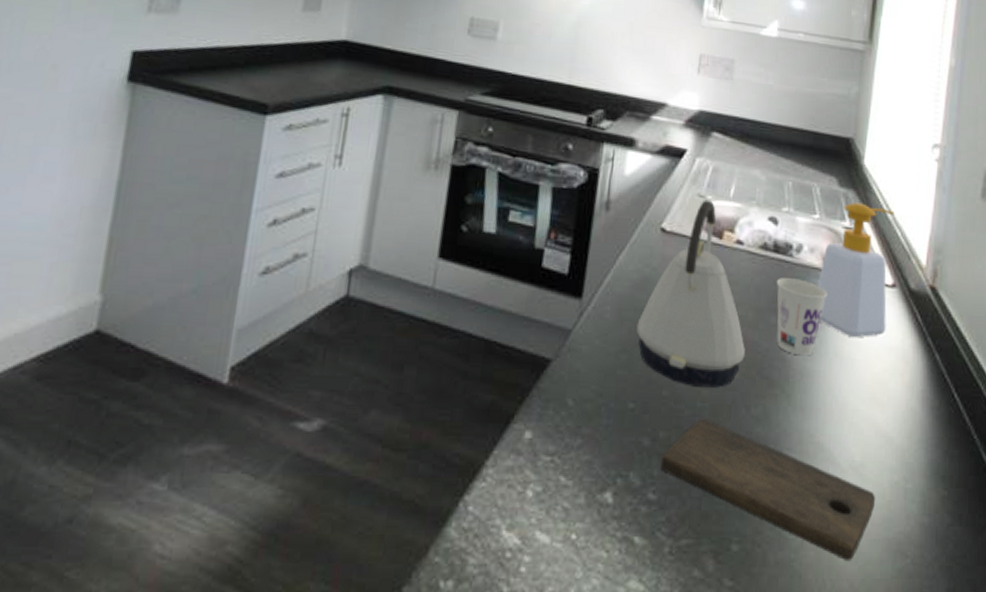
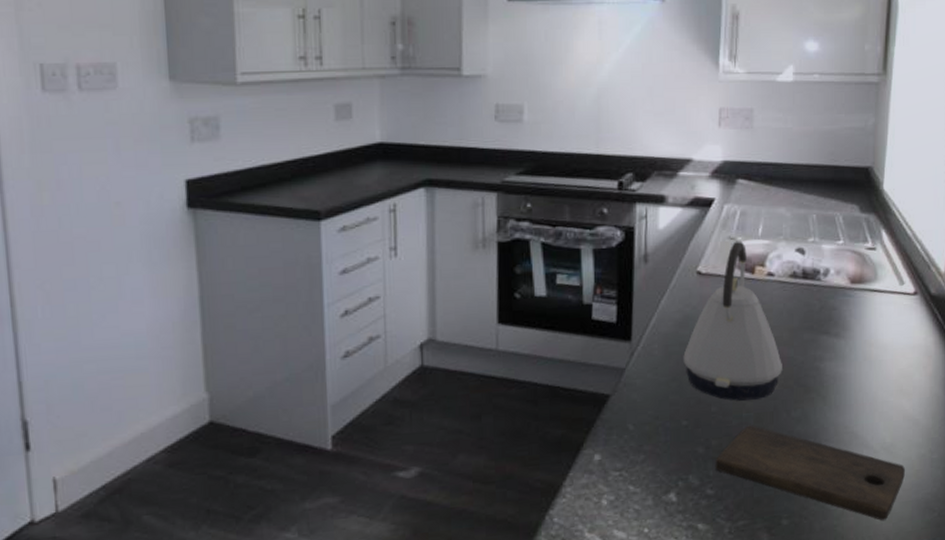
cup: present [776,278,827,356] -> none [806,299,854,364]
soap bottle: present [818,202,895,338] -> none [845,224,914,343]

